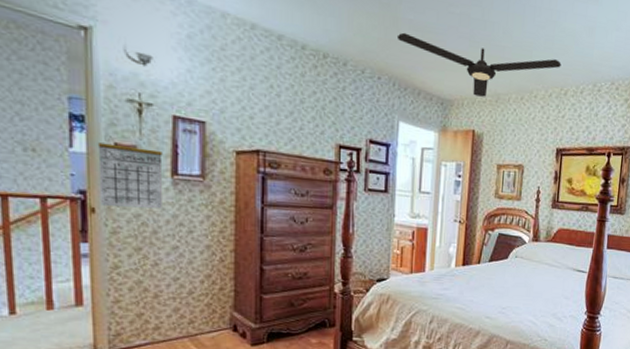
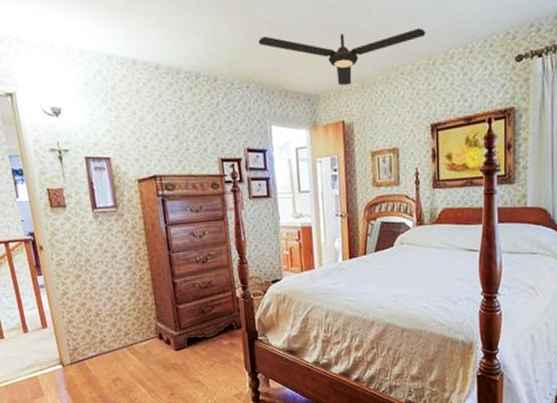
calendar: present [97,140,163,209] -> none [35,187,90,244]

